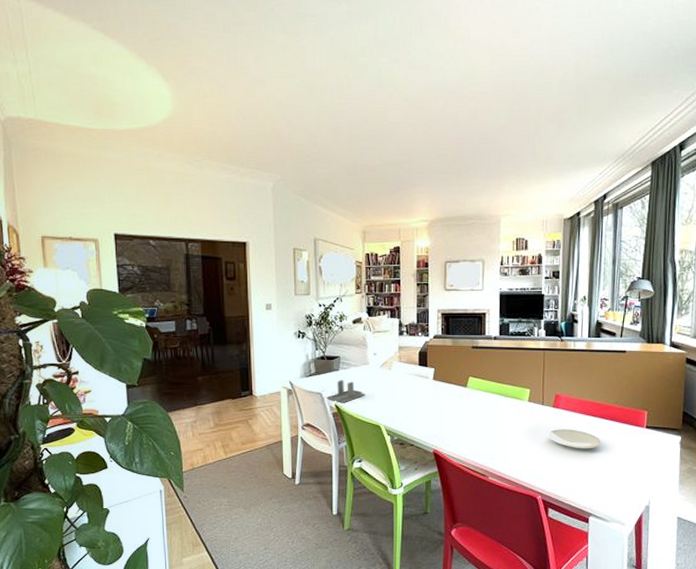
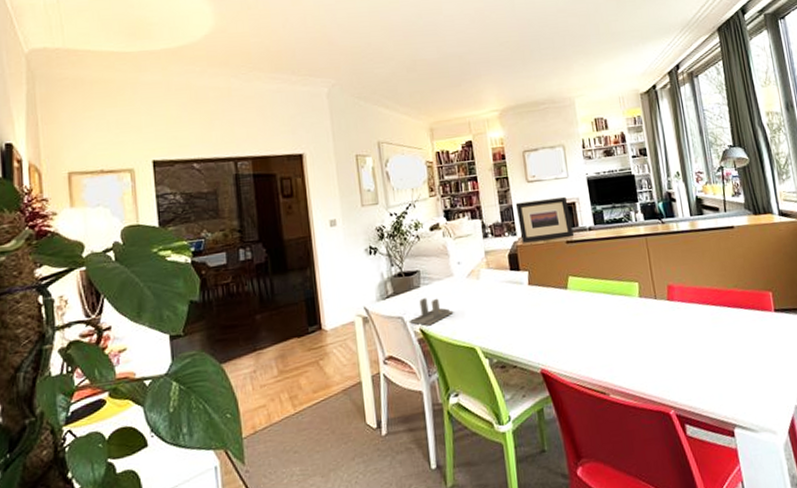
picture frame: none [431,308,480,343] -> present [515,197,574,243]
plate: present [548,429,601,449] -> none [667,323,730,347]

